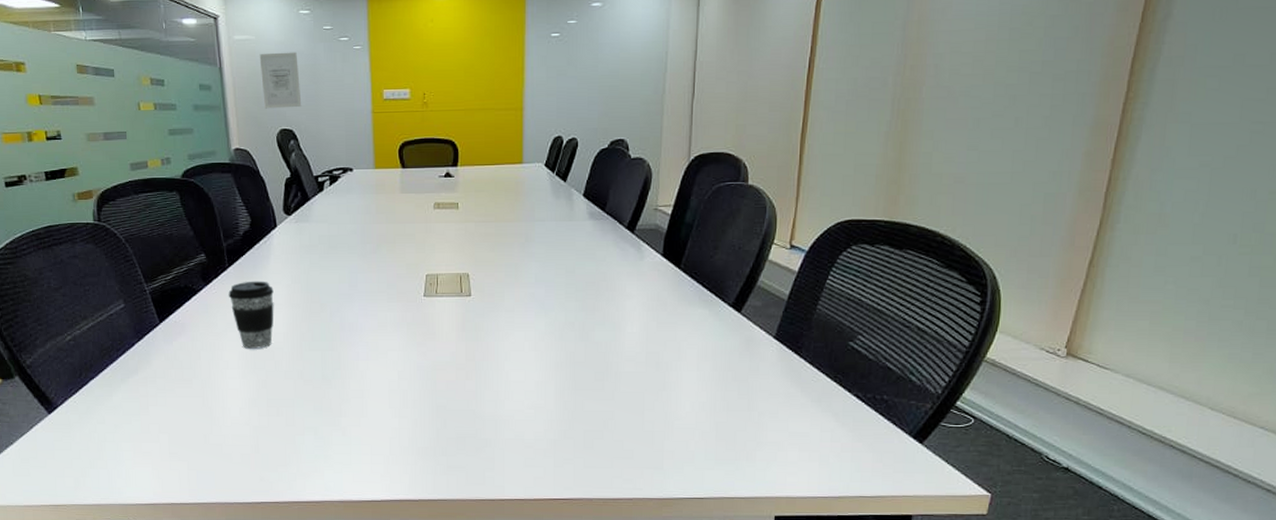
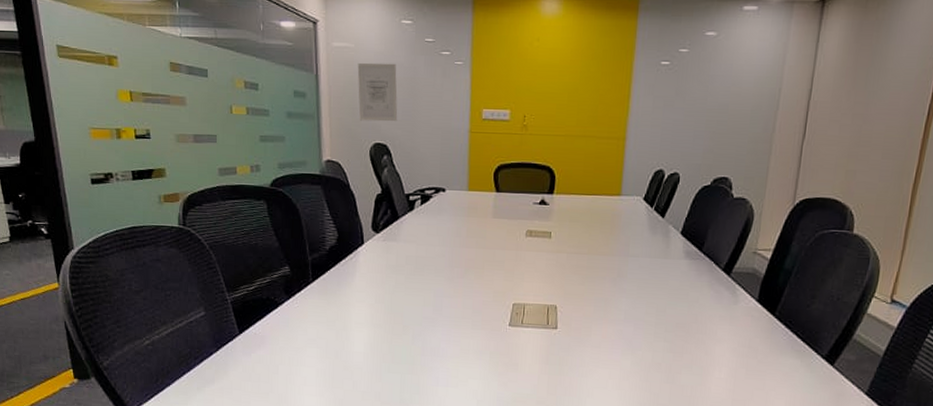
coffee cup: present [228,281,274,349] -> none [310,297,357,367]

